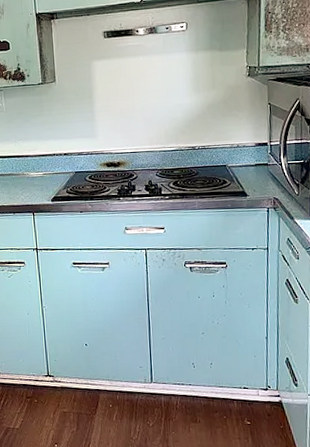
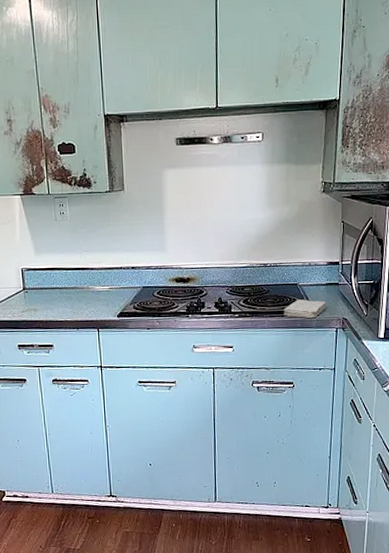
washcloth: none [214,180,257,199] -> present [284,299,327,319]

